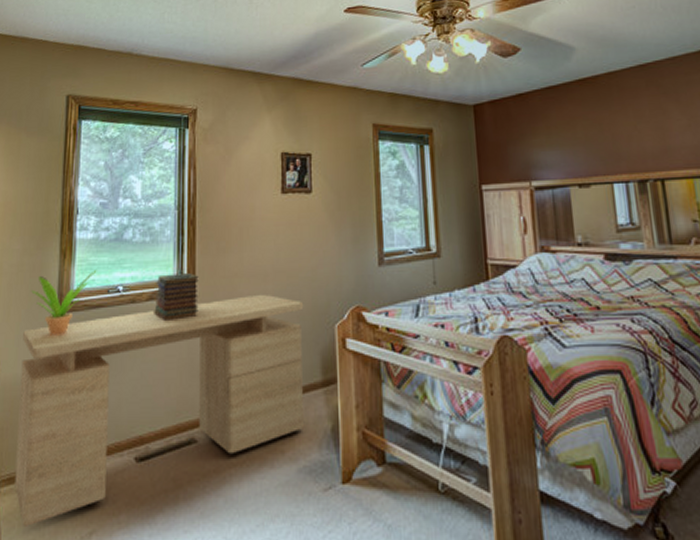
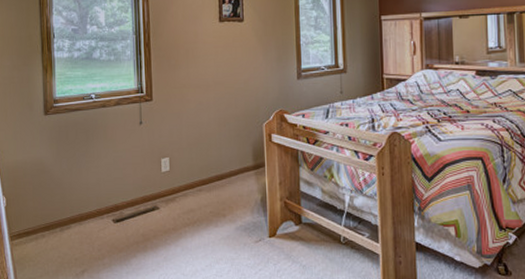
desk: present [15,294,304,526] -> none [19,100,240,267]
potted plant: present [31,270,97,336] -> none [22,82,73,132]
book stack: present [154,272,199,322] -> none [121,84,156,122]

